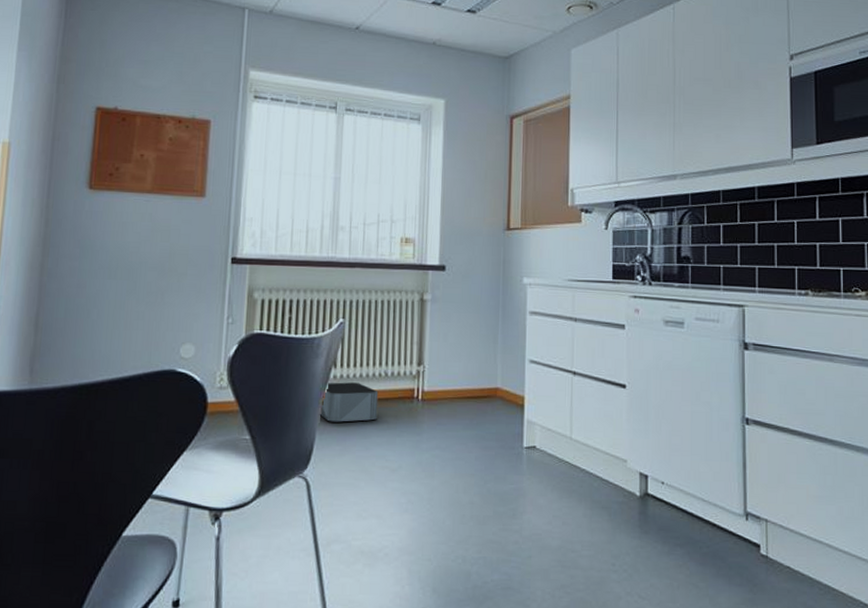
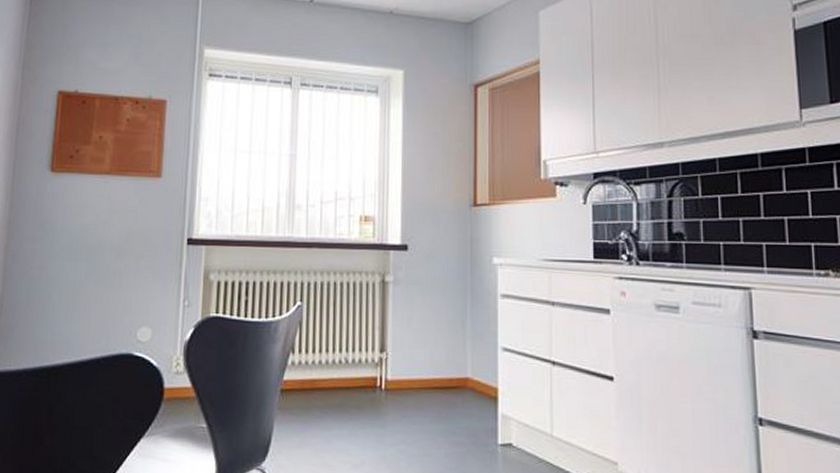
storage bin: present [319,382,379,422] -> none [277,368,339,412]

